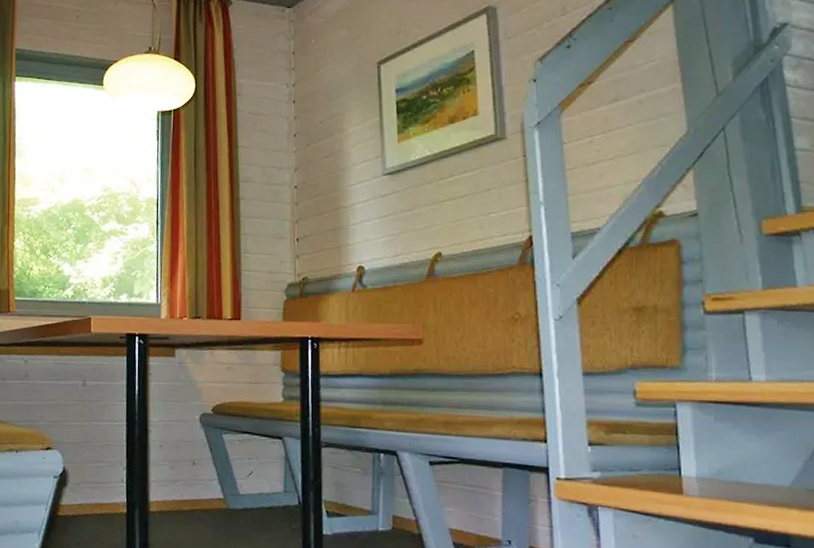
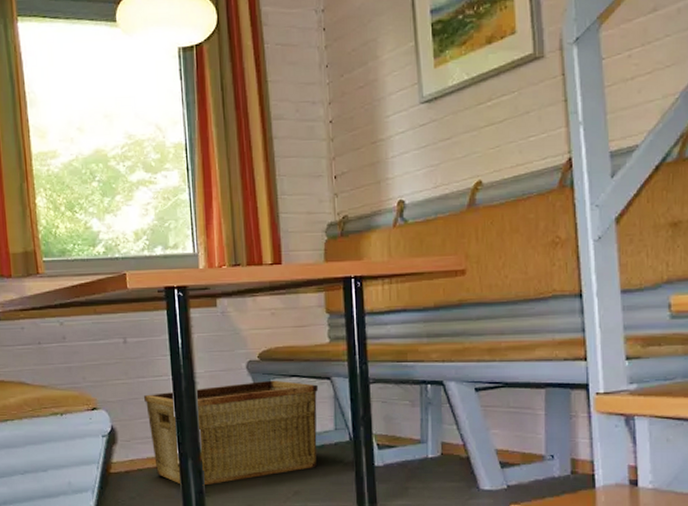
hamper: none [97,434,269,538] -> present [143,380,318,486]

